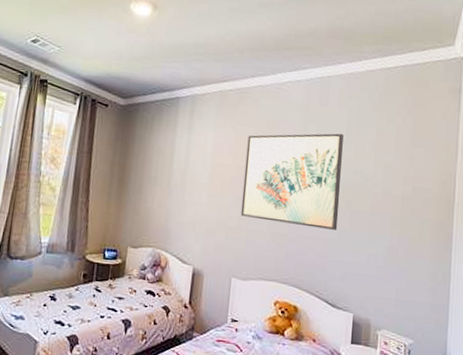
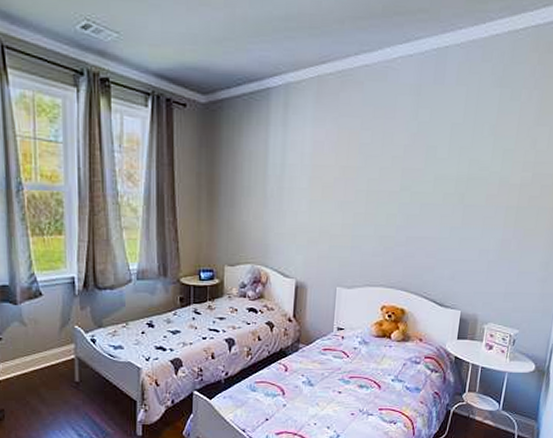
wall art: present [240,133,344,230] -> none [345,117,460,228]

